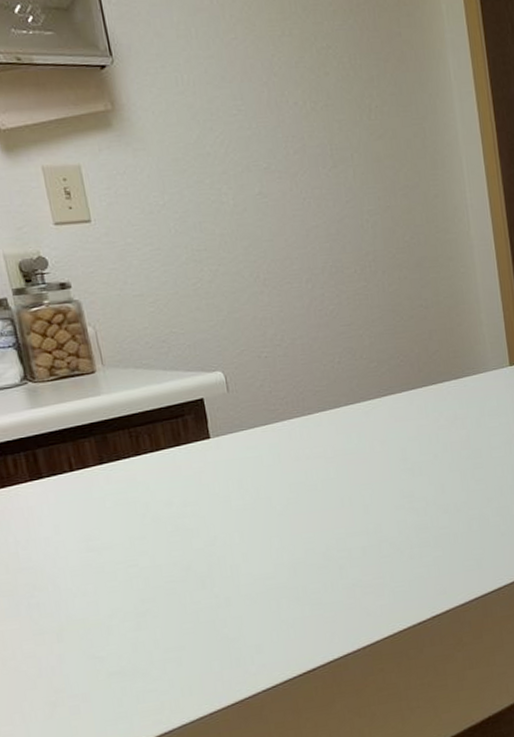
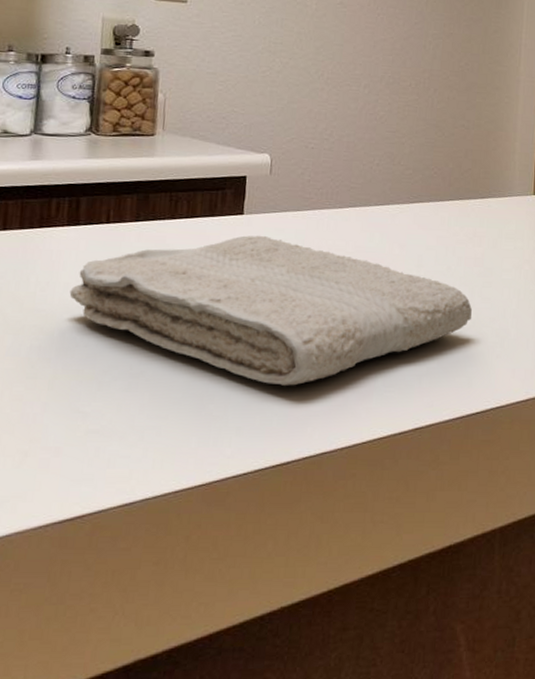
washcloth: none [52,456,469,600] -> present [69,235,472,386]

